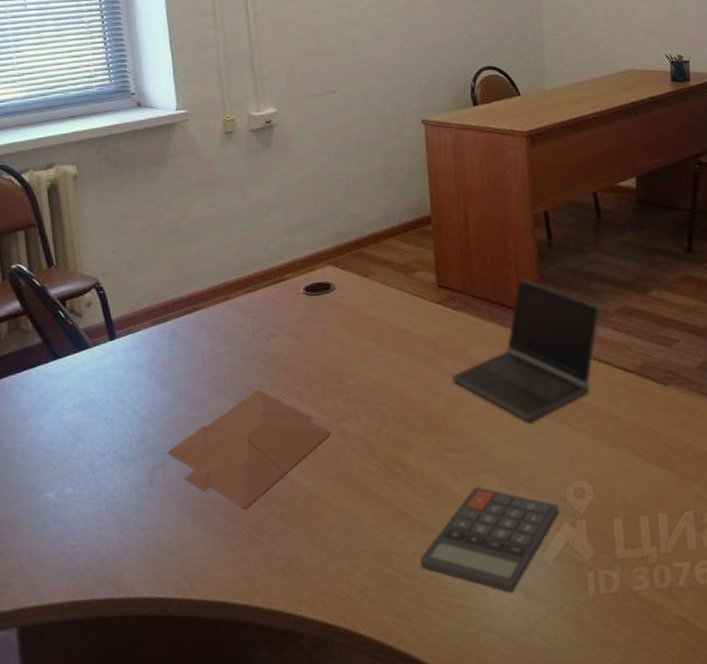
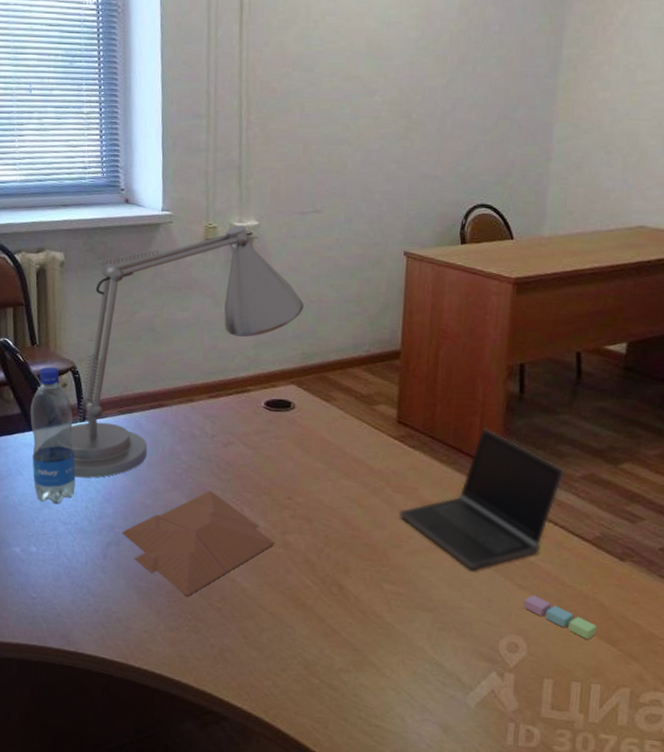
bottle: none [52,287,111,436] -> present [30,367,76,505]
desk lamp: none [100,114,331,402] -> present [70,225,304,478]
calculator: present [420,487,559,592] -> none [344,620,489,724]
sticky notes: none [582,434,655,470] -> present [523,594,598,639]

